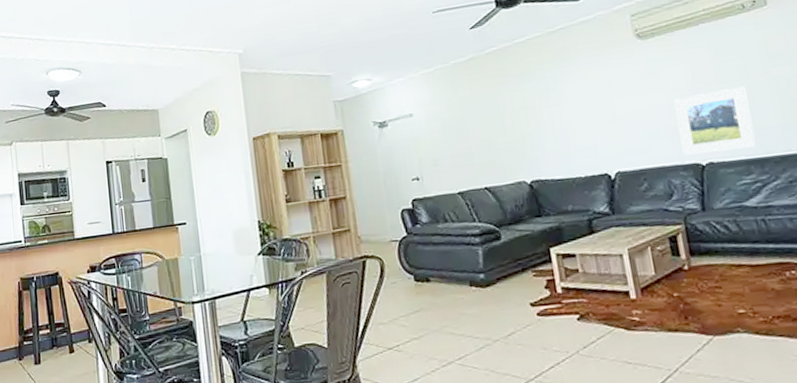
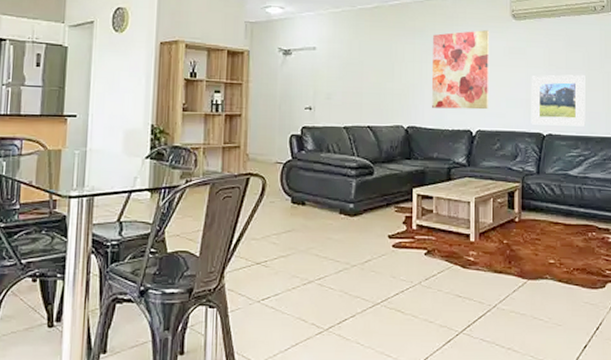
wall art: none [543,58,625,156] -> present [431,30,490,110]

